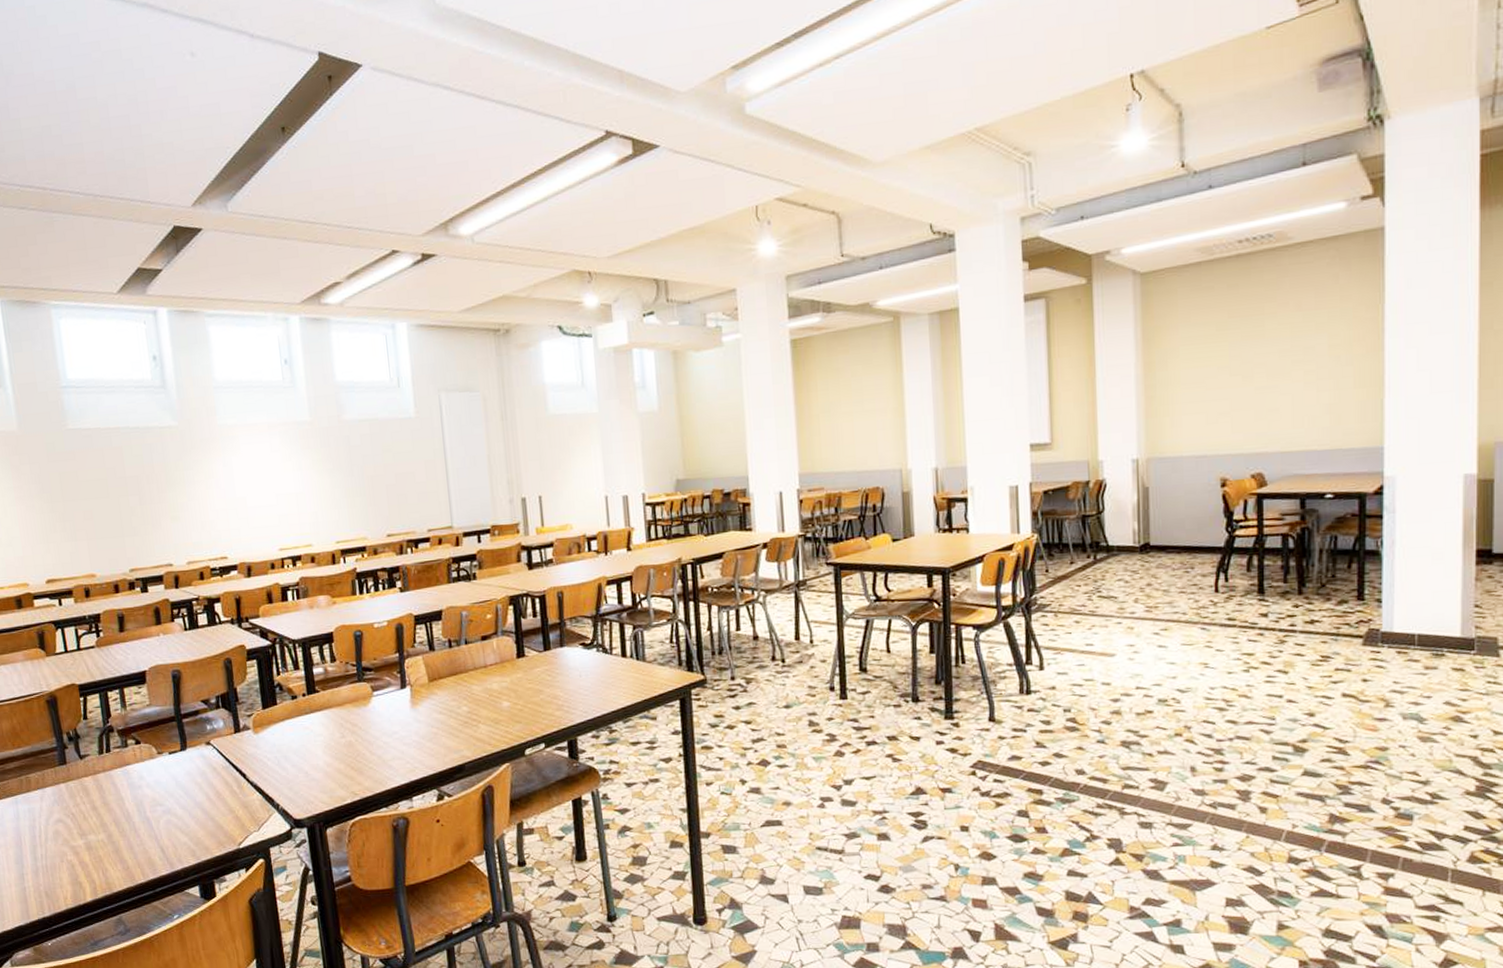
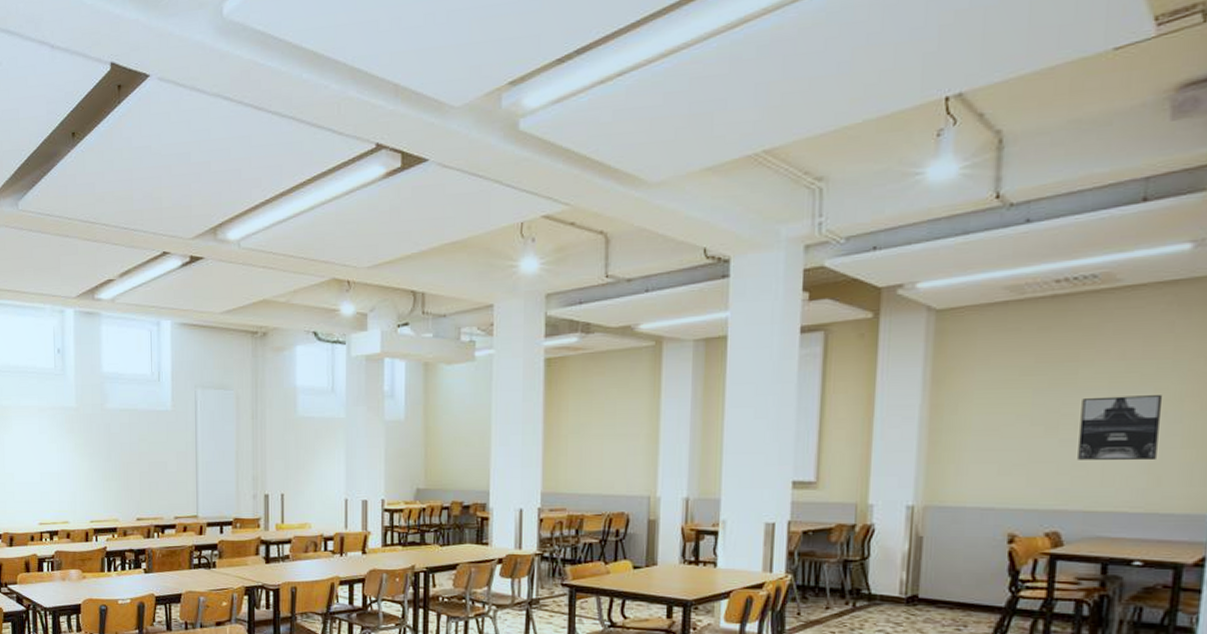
wall art: none [1270,341,1336,405] -> present [1078,395,1163,461]

